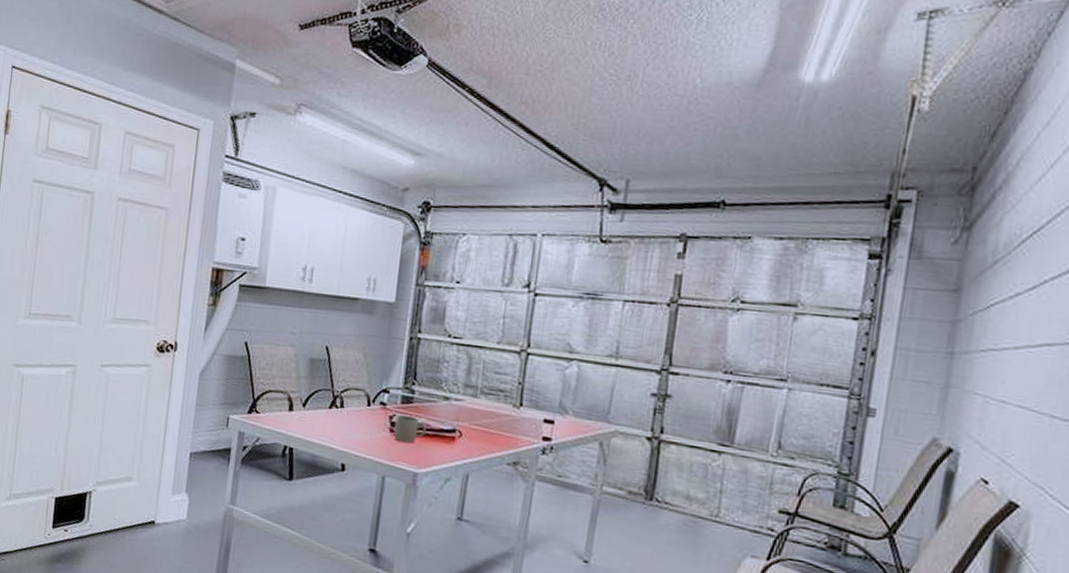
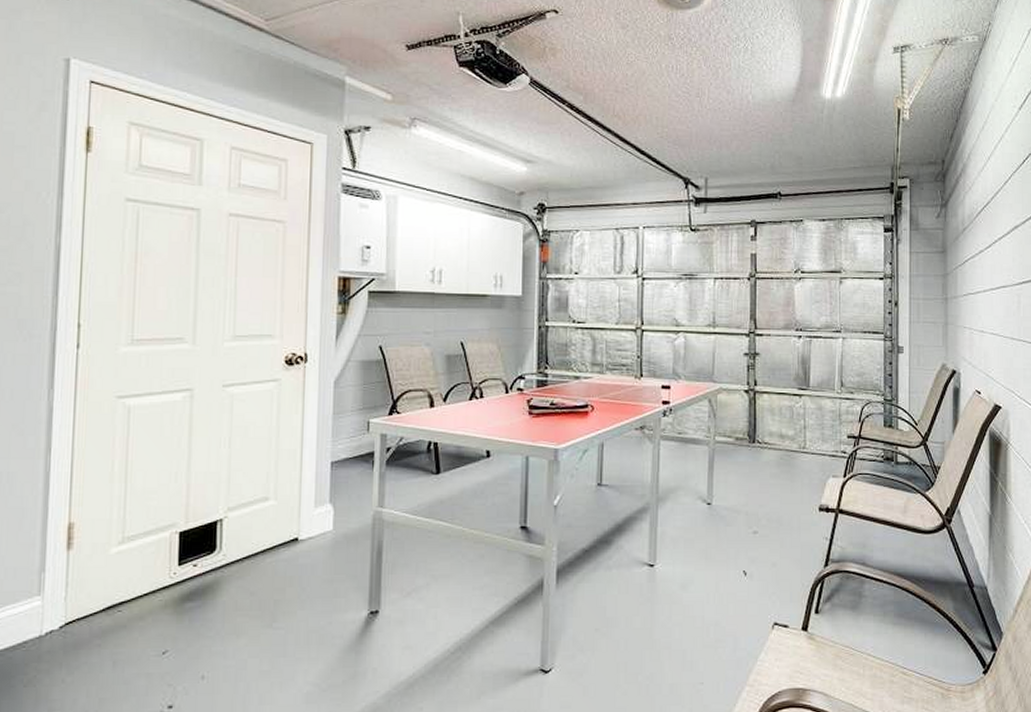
mug: present [394,415,427,443] -> none [532,397,562,422]

